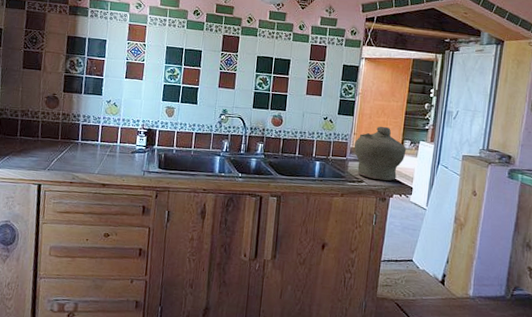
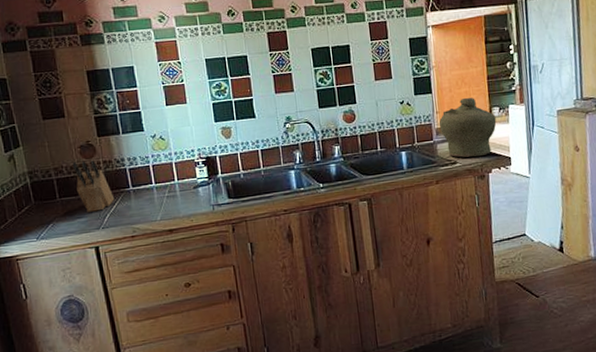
knife block: none [35,109,65,155] -> present [72,160,115,212]

